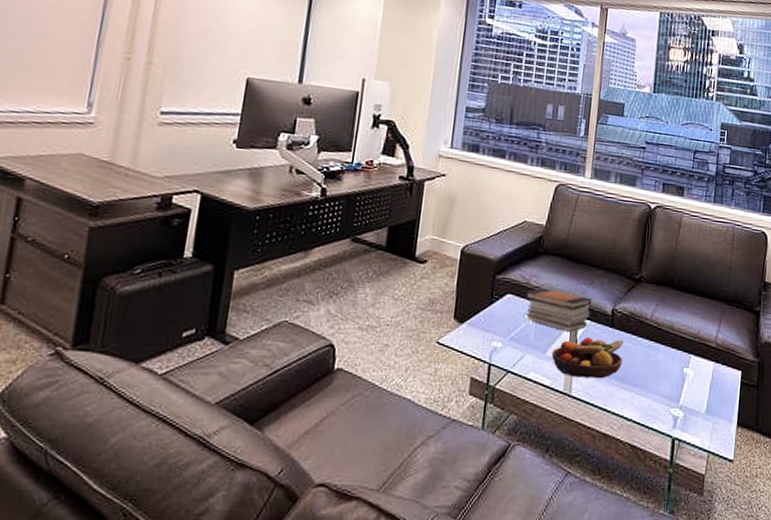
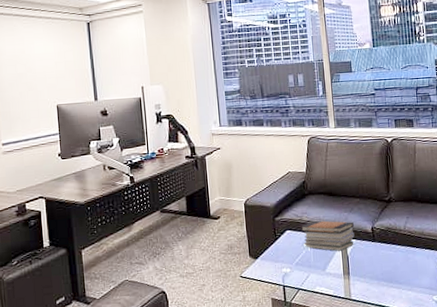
fruit bowl: present [552,337,624,379] -> none [330,250,388,285]

